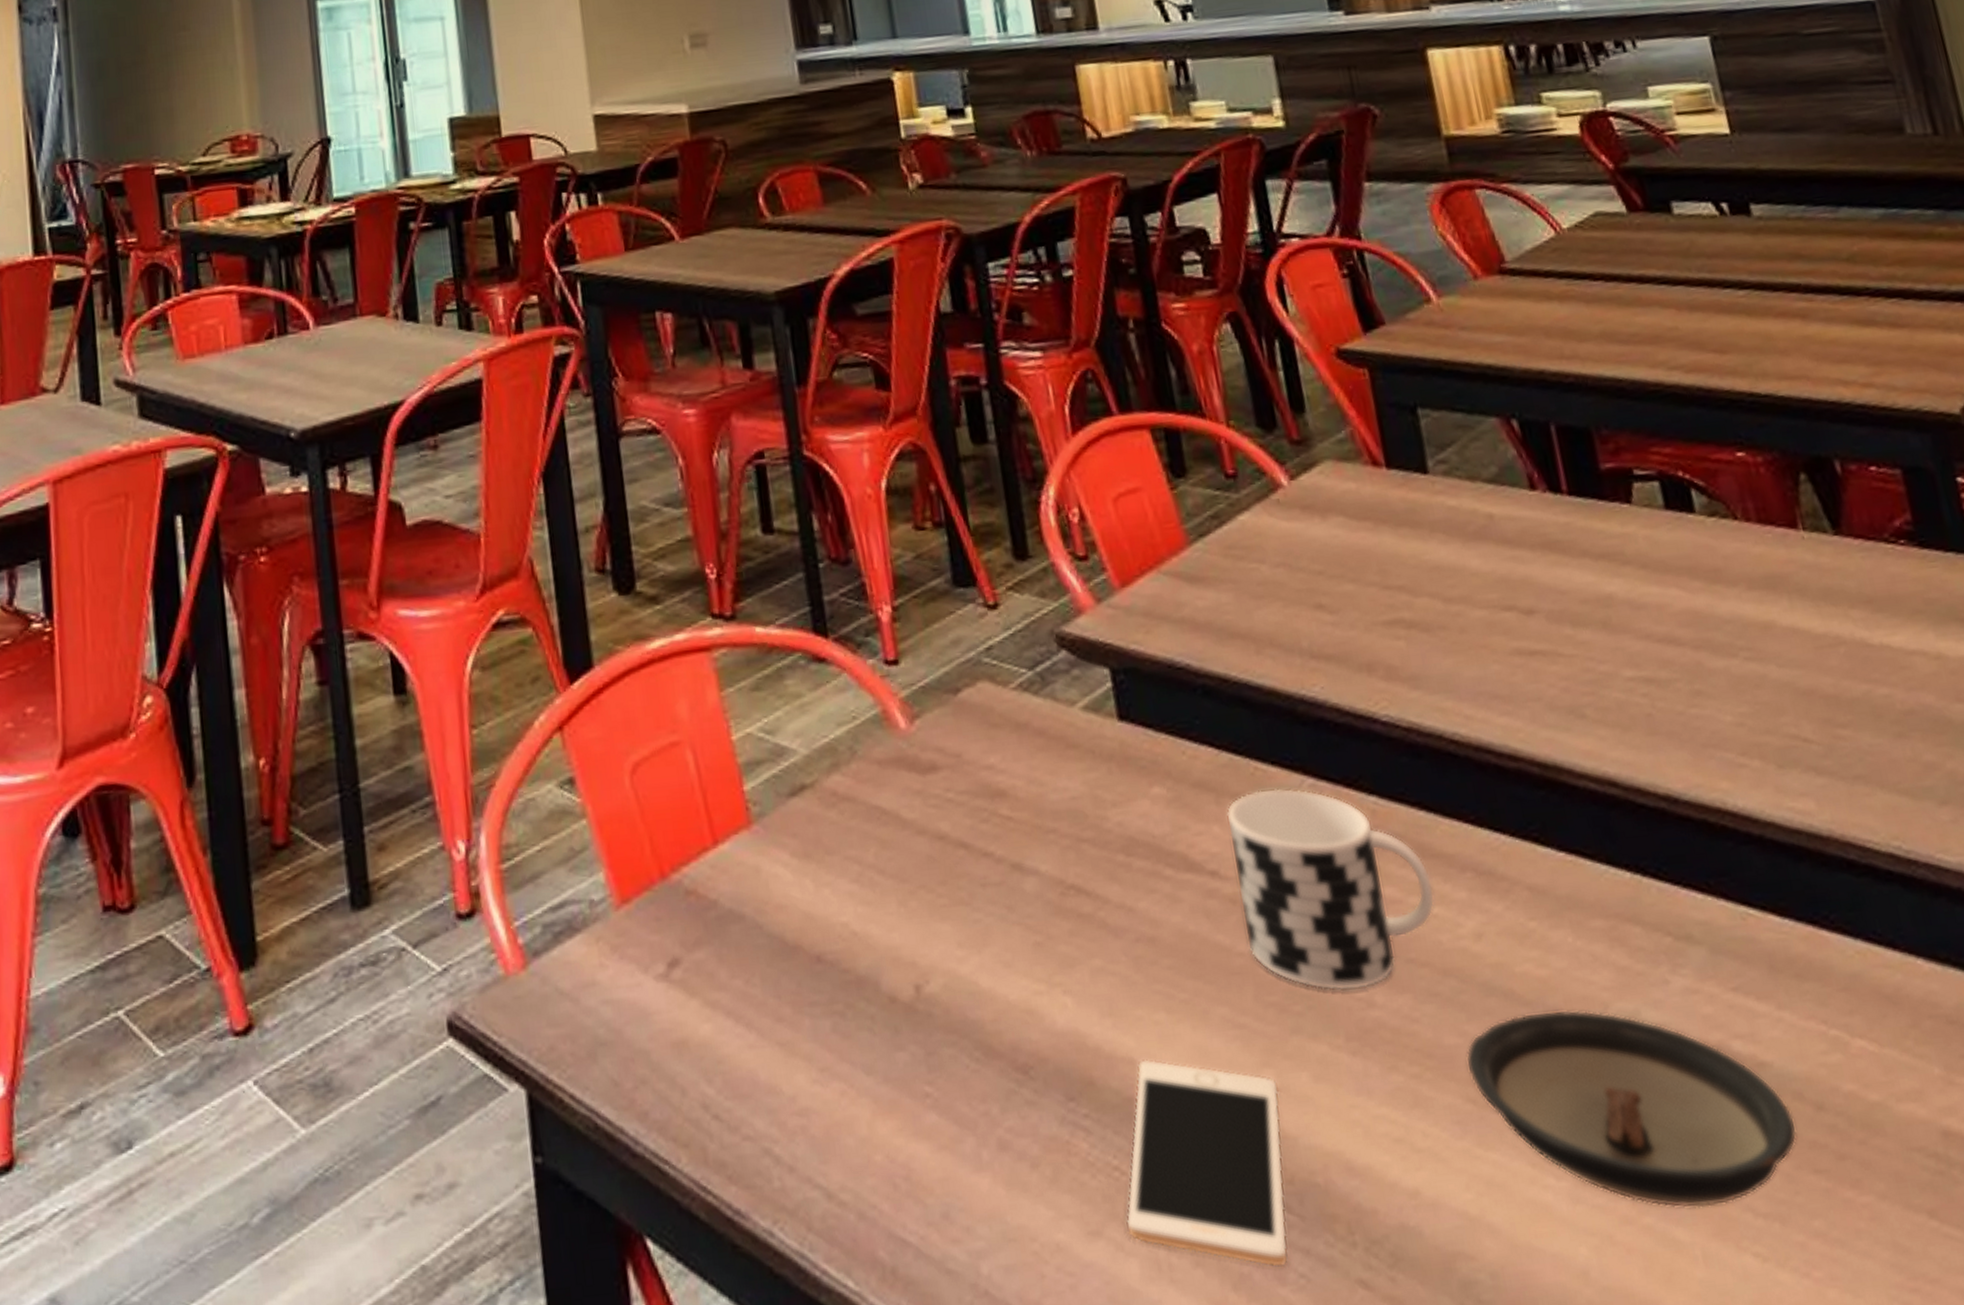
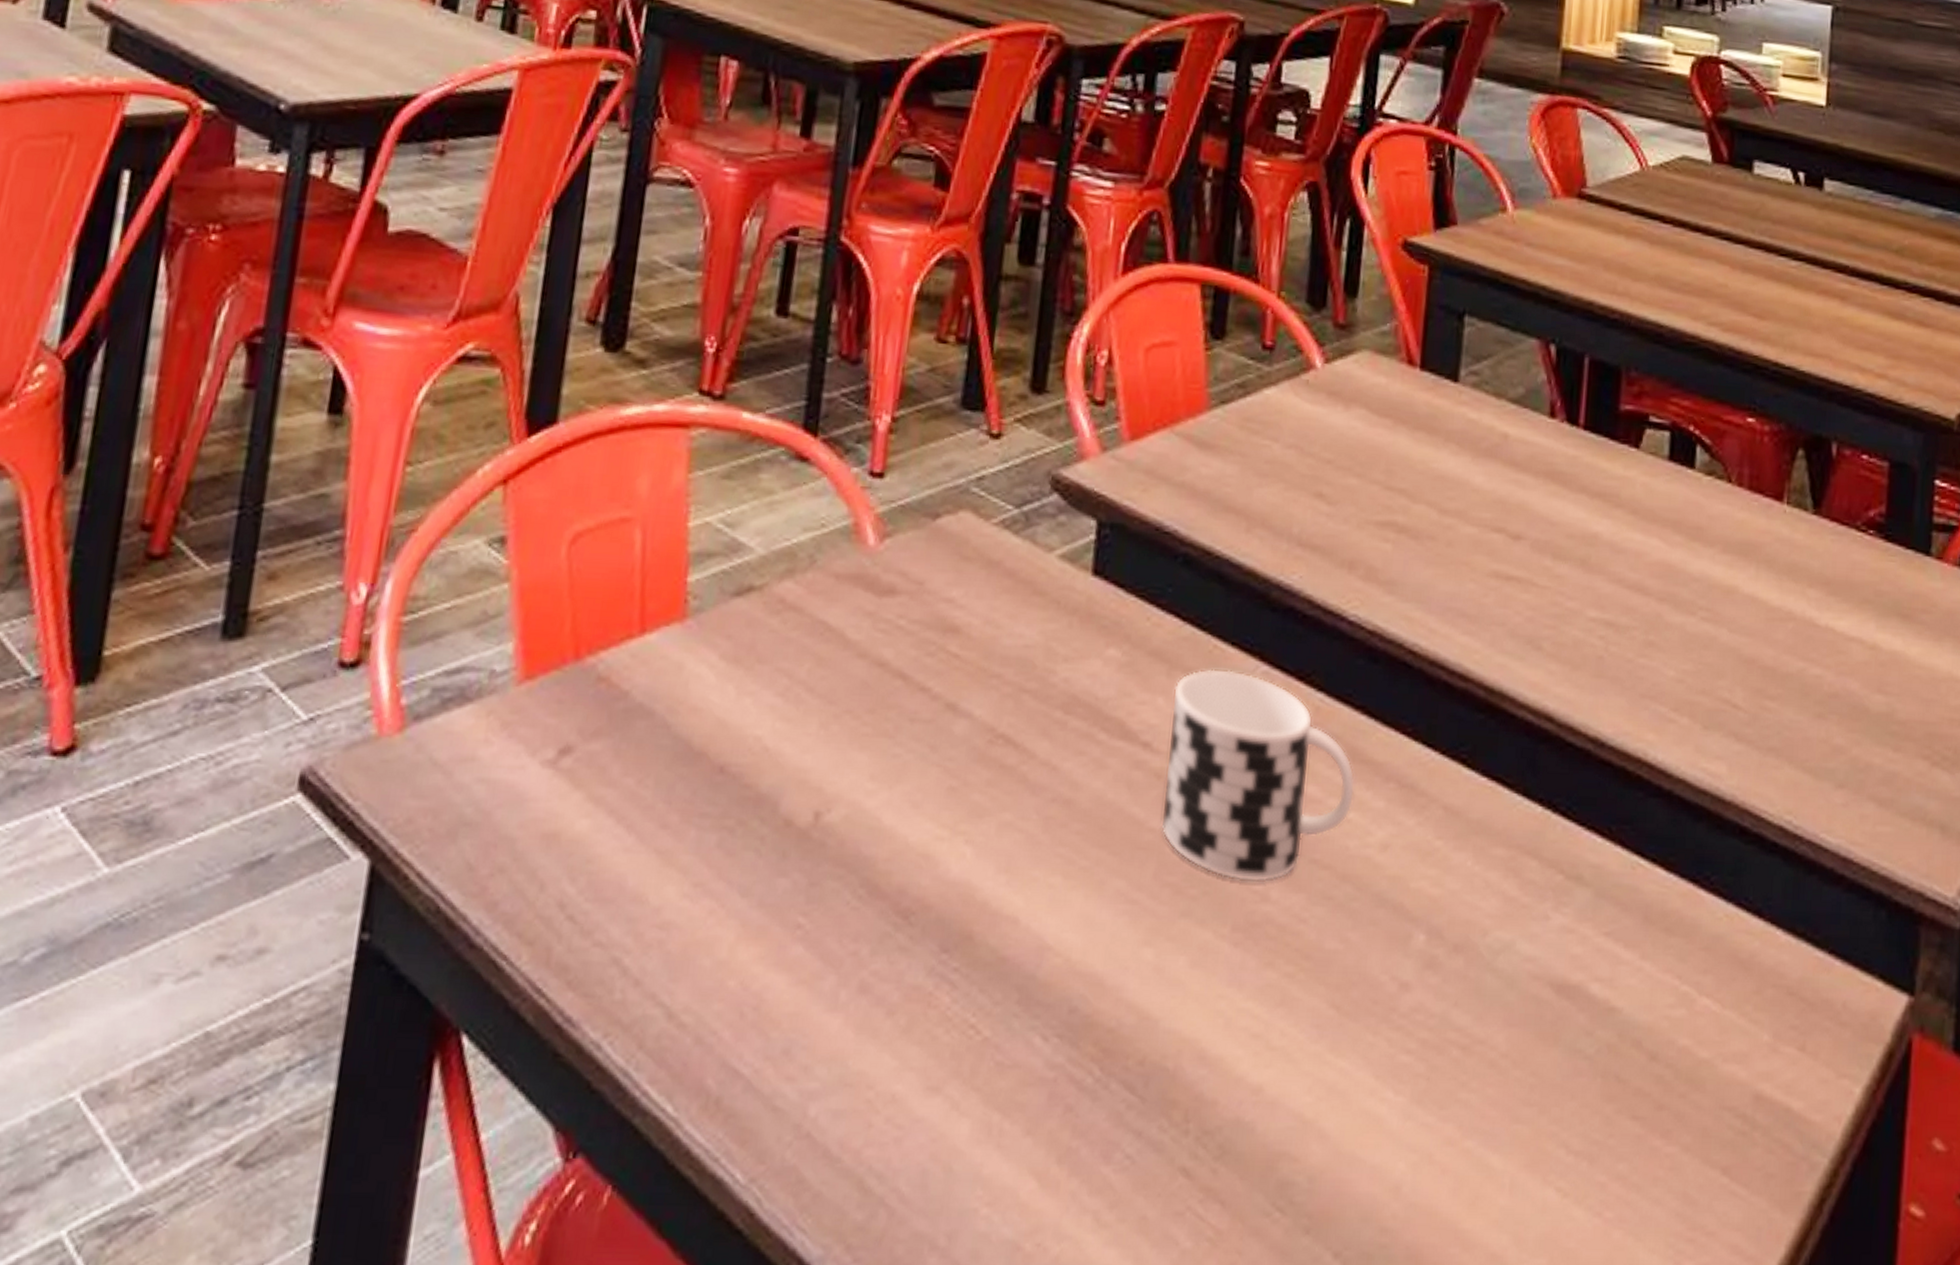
cell phone: present [1126,1059,1289,1268] -> none [967,921,1154,1147]
saucer: present [1466,1009,1797,1209] -> none [1339,929,1628,1139]

